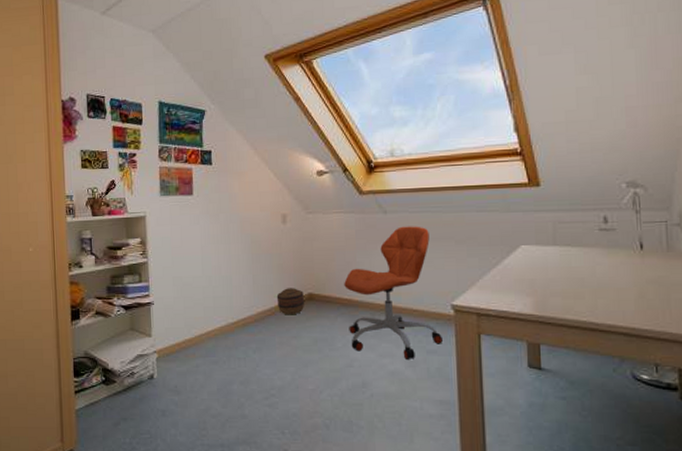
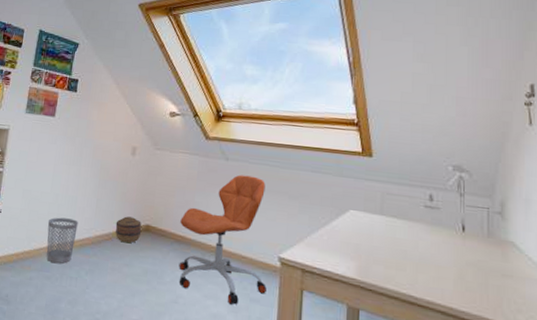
wastebasket: none [204,299,238,347] -> present [46,217,78,264]

